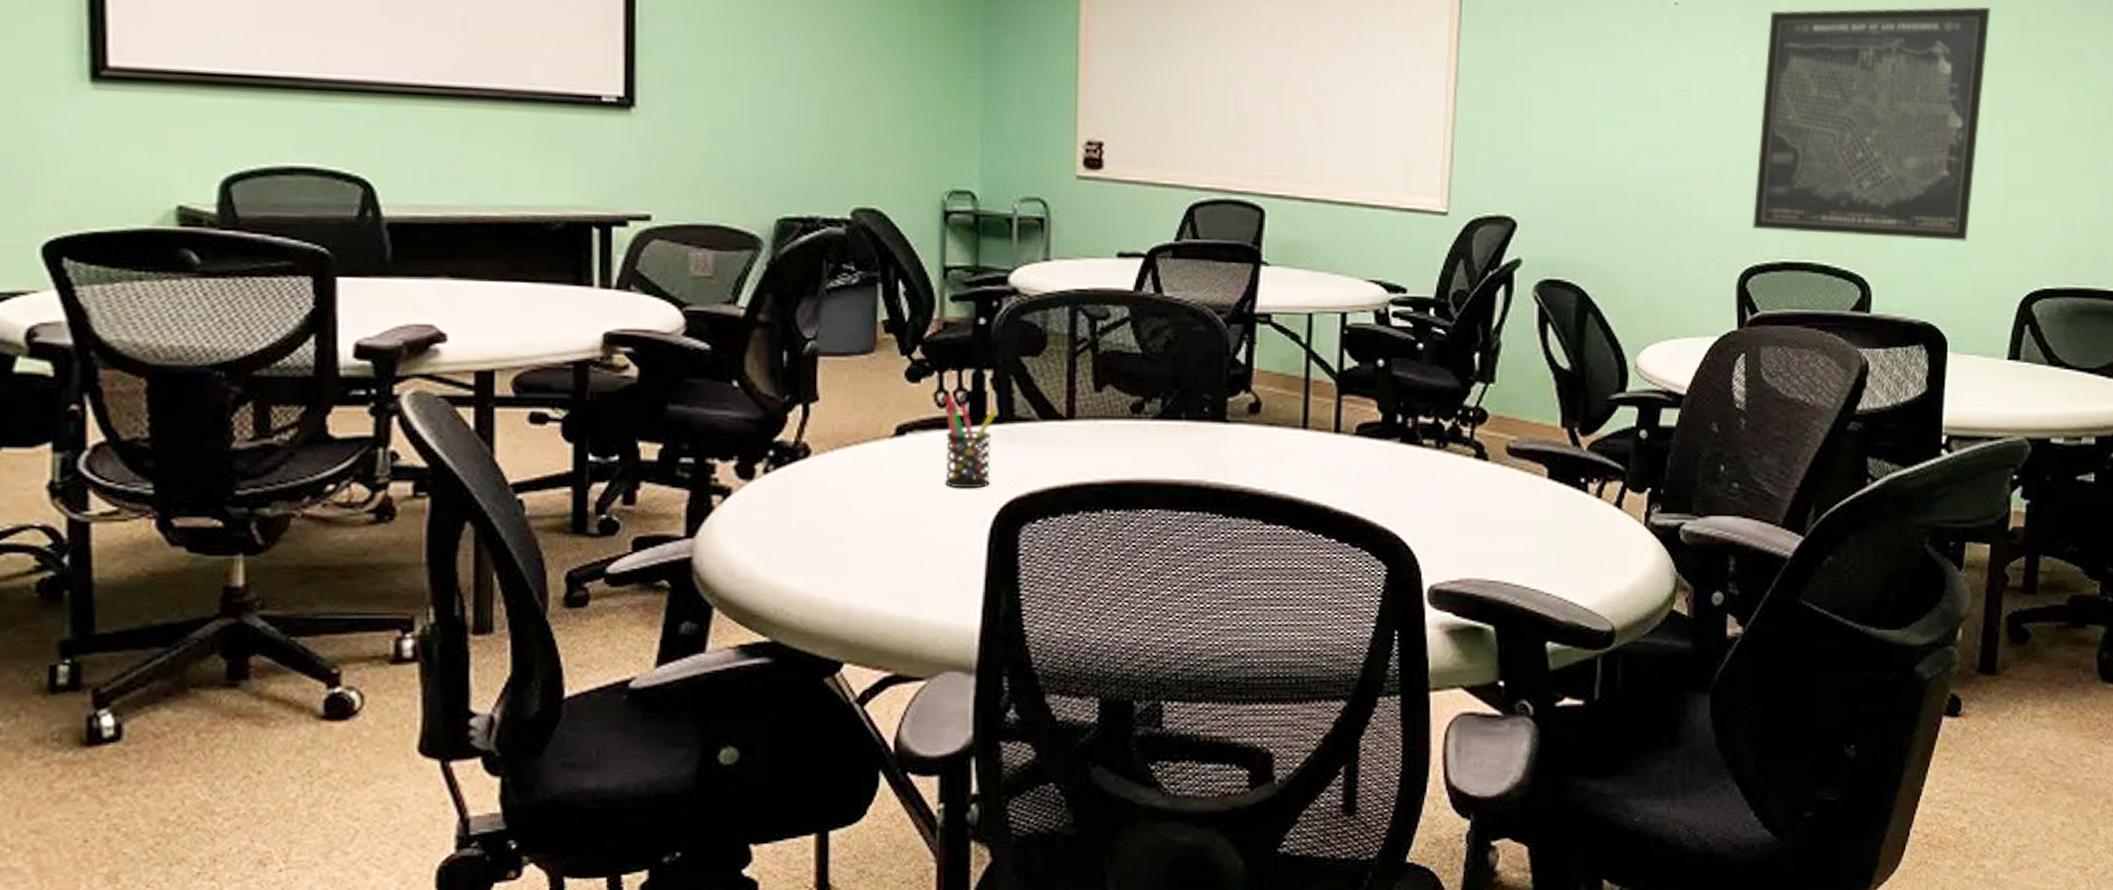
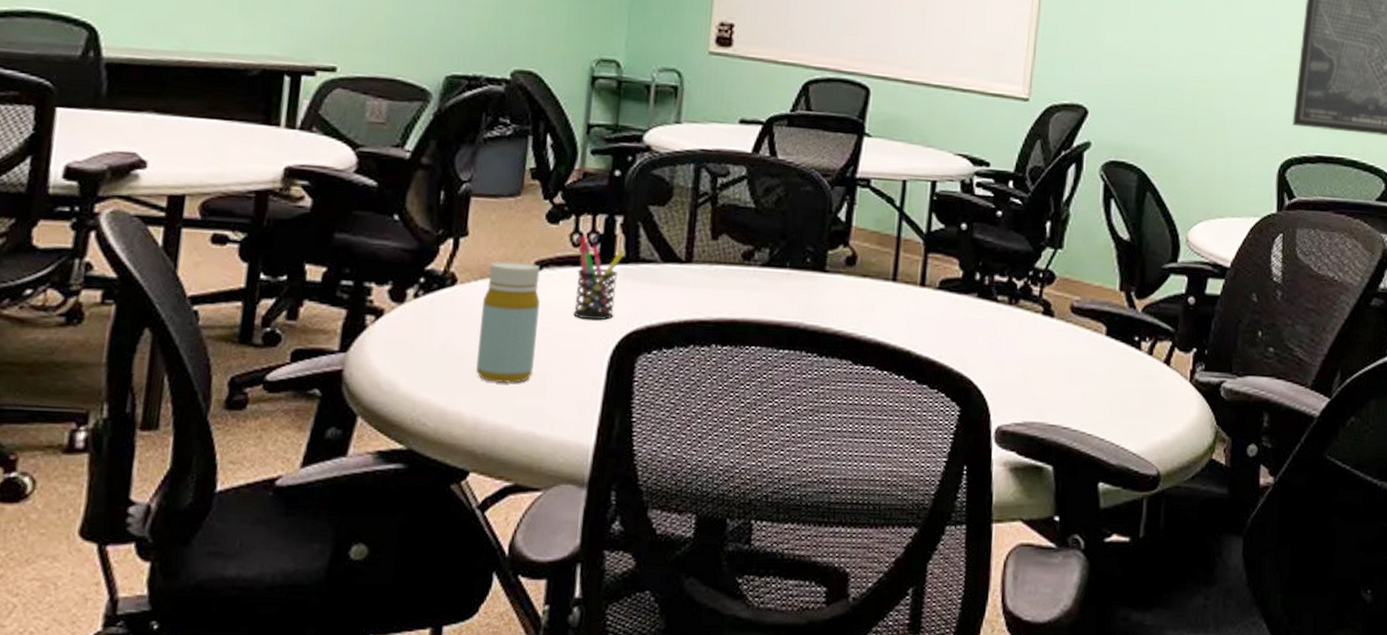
bottle: none [841,427,906,563] -> present [476,261,540,383]

